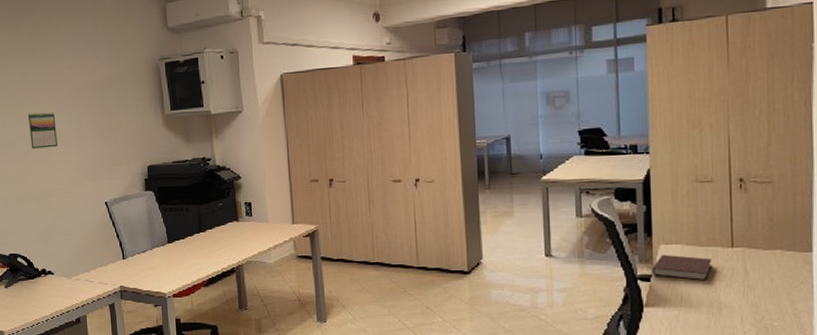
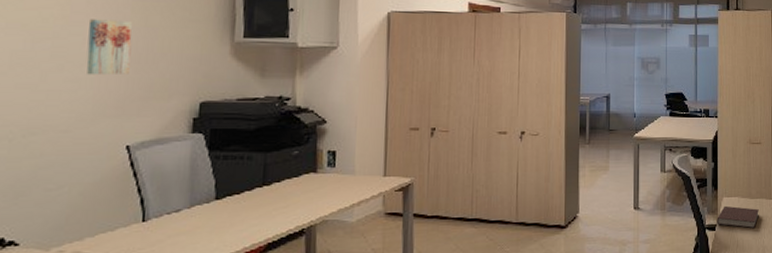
calendar: present [27,112,58,149] -> none [12,21,64,70]
wall art: none [69,105,99,150] -> present [86,19,132,76]

